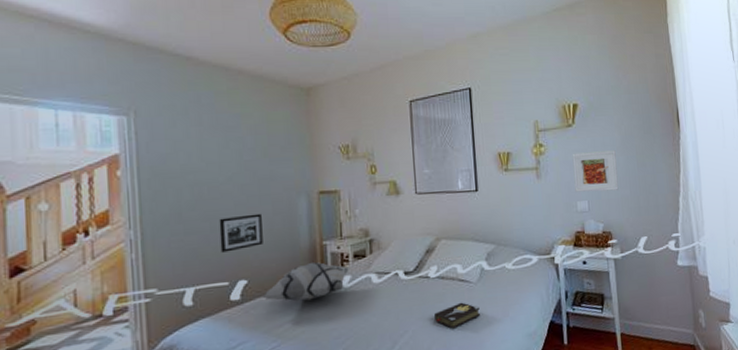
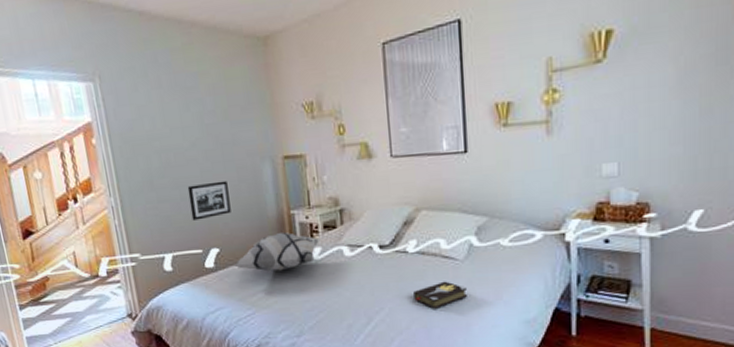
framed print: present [572,150,619,192] -> none [599,92,666,152]

